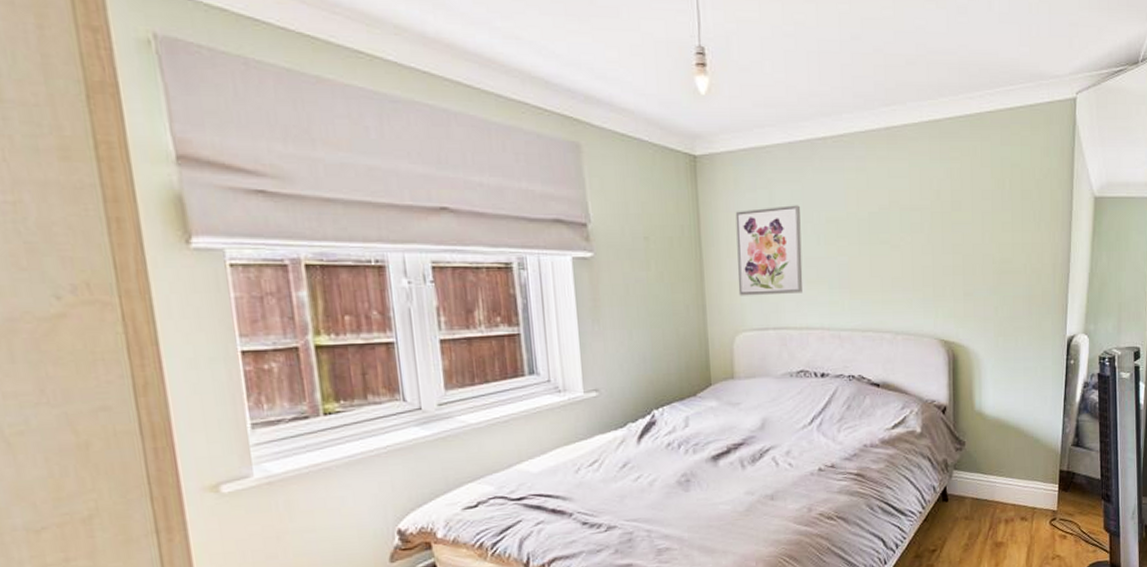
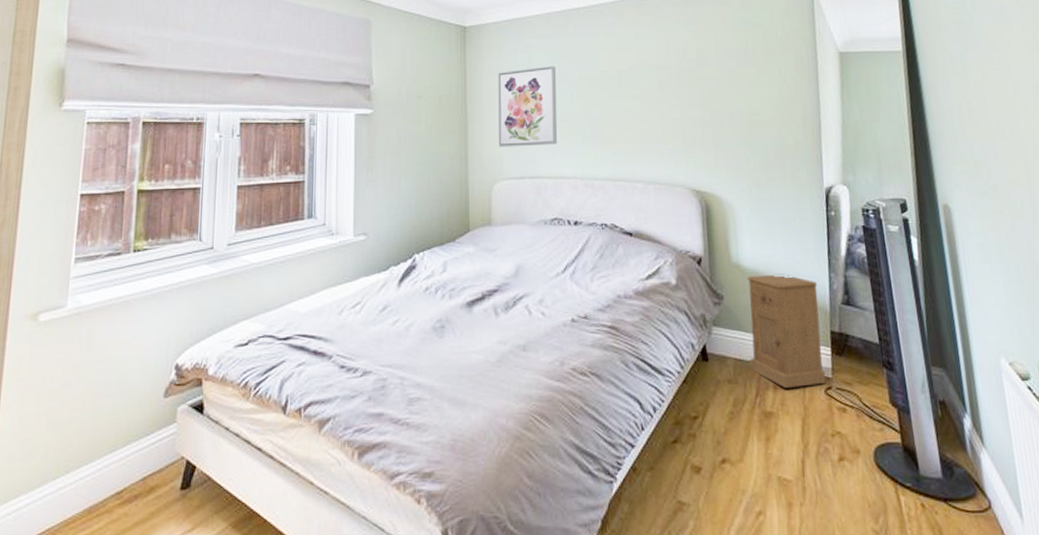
nightstand: none [986,420,1052,521] -> present [747,274,826,388]

